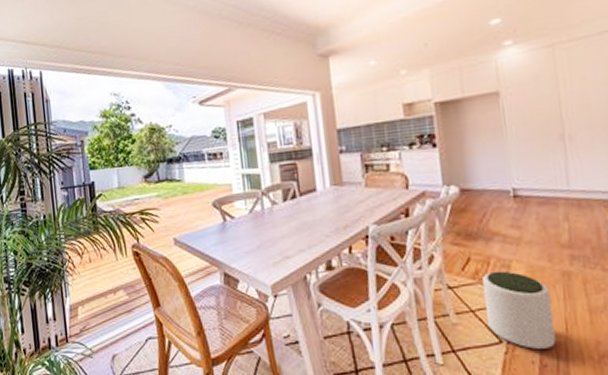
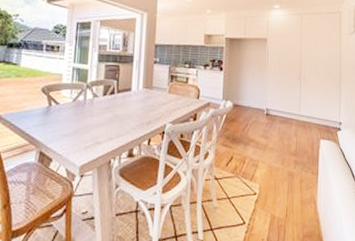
plant pot: present [483,270,556,349] -> none [237,168,280,229]

